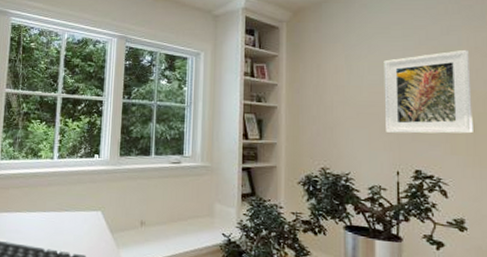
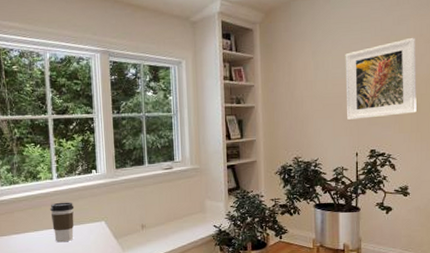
coffee cup: none [46,184,72,229] -> present [50,202,74,243]

